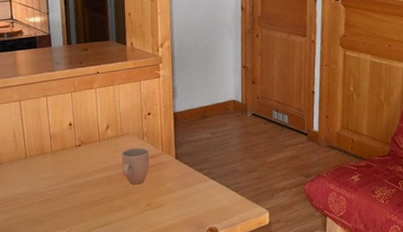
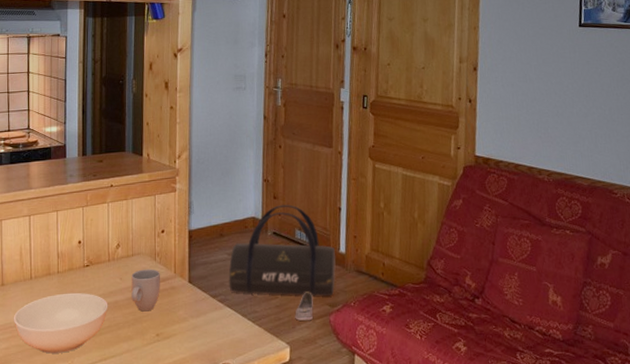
bowl: none [12,169,102,223] -> present [13,292,108,354]
duffel bag: none [212,89,310,169] -> present [228,205,336,296]
shoe: none [273,165,291,190] -> present [295,291,314,321]

